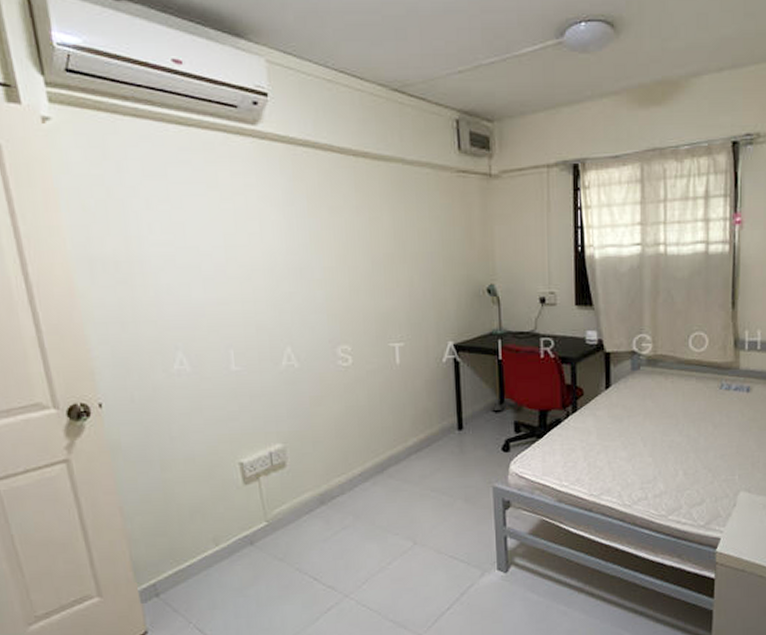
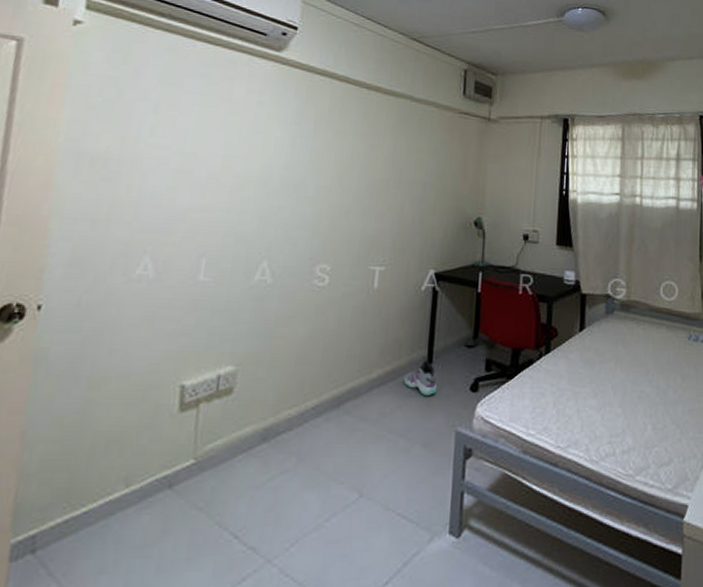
sneaker: none [438,423,470,459] -> present [403,356,437,397]

